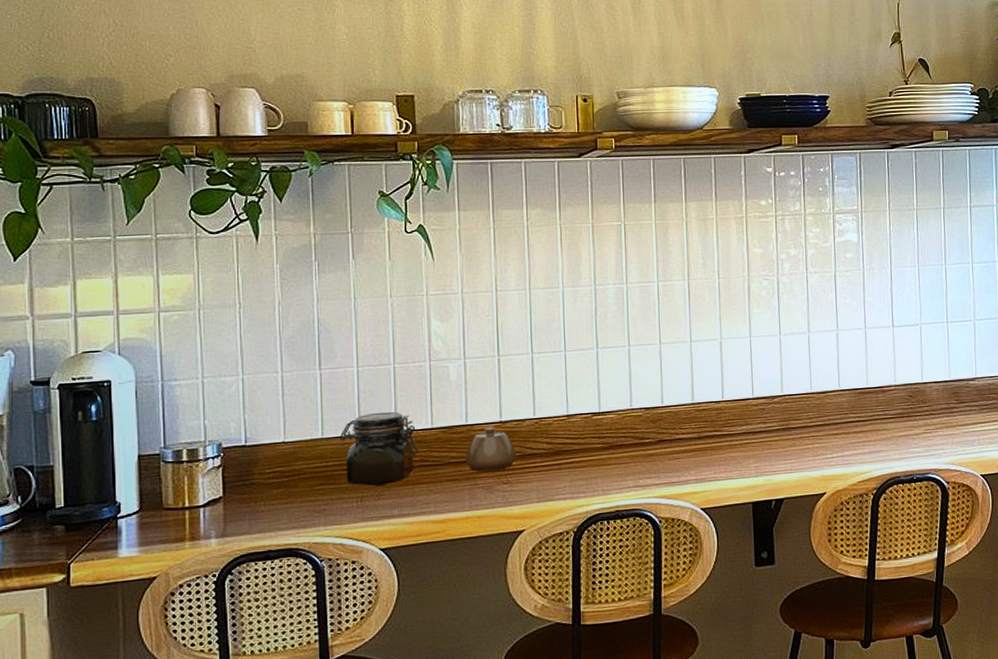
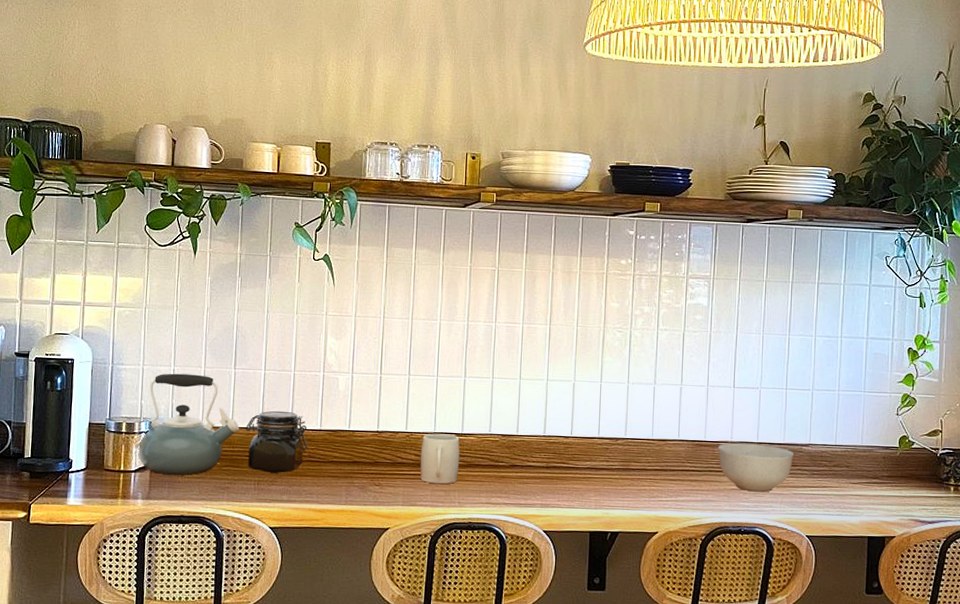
kettle: none [204,381,333,505] -> present [137,373,240,475]
sugar bowl: present [465,426,517,472] -> none [345,434,389,473]
mug: none [553,414,600,473] -> present [420,433,460,485]
bowl: none [882,383,961,436] -> present [718,442,794,492]

